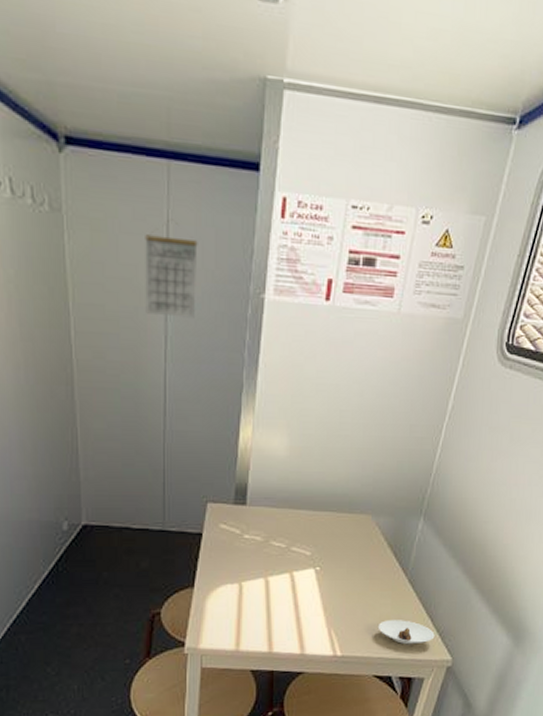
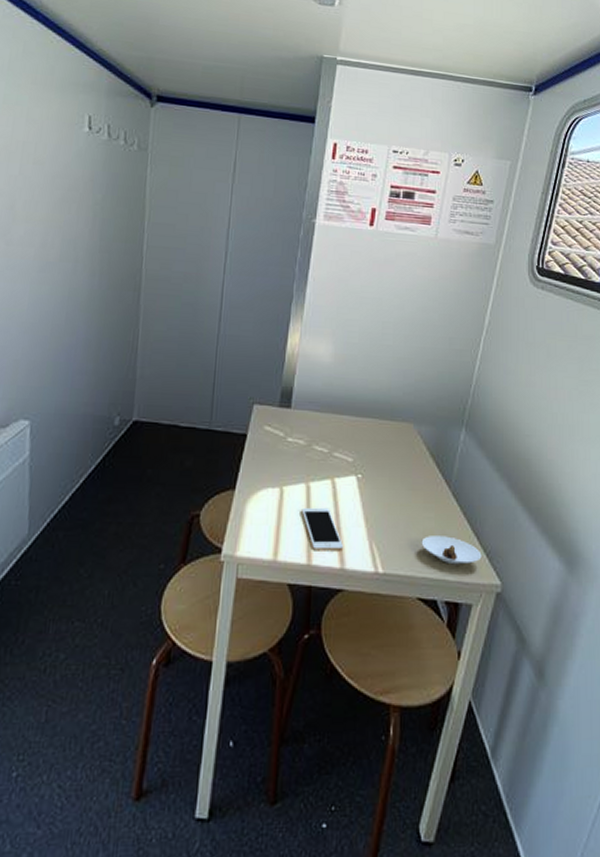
calendar: present [145,220,198,318] -> none [210,159,260,238]
cell phone: none [261,600,304,640] -> present [301,507,344,551]

